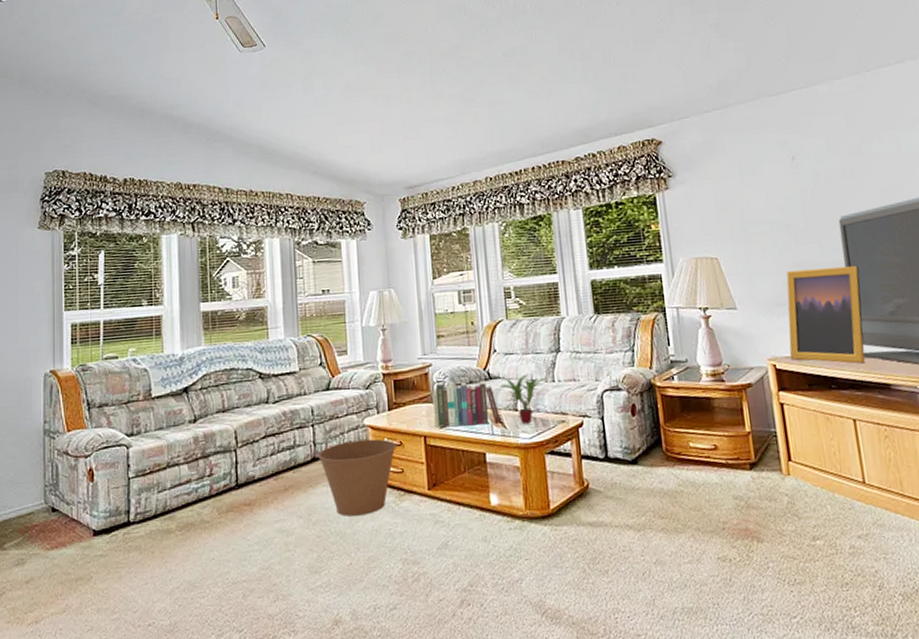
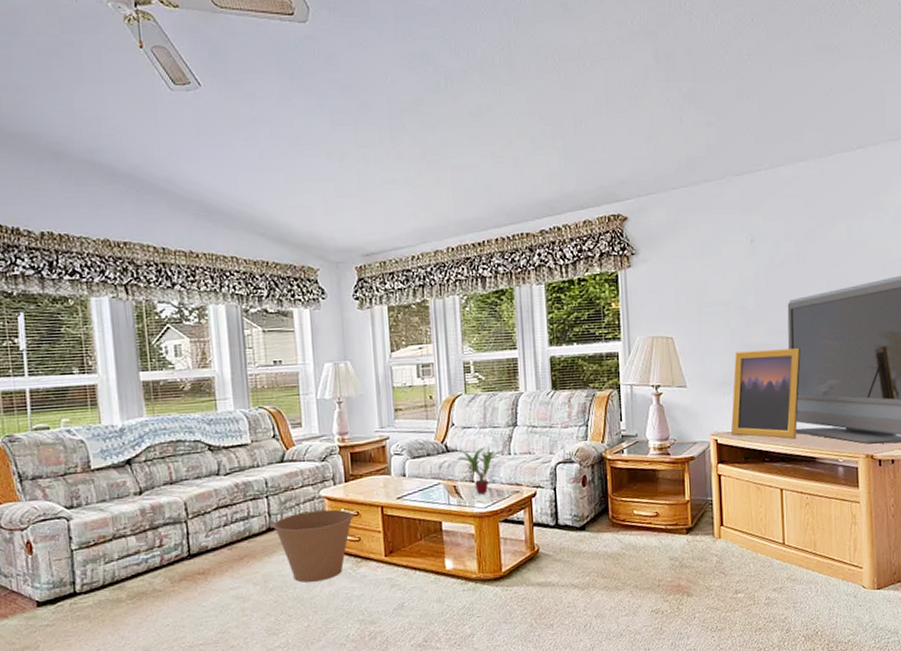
books: present [432,380,501,428] -> none [390,453,457,499]

